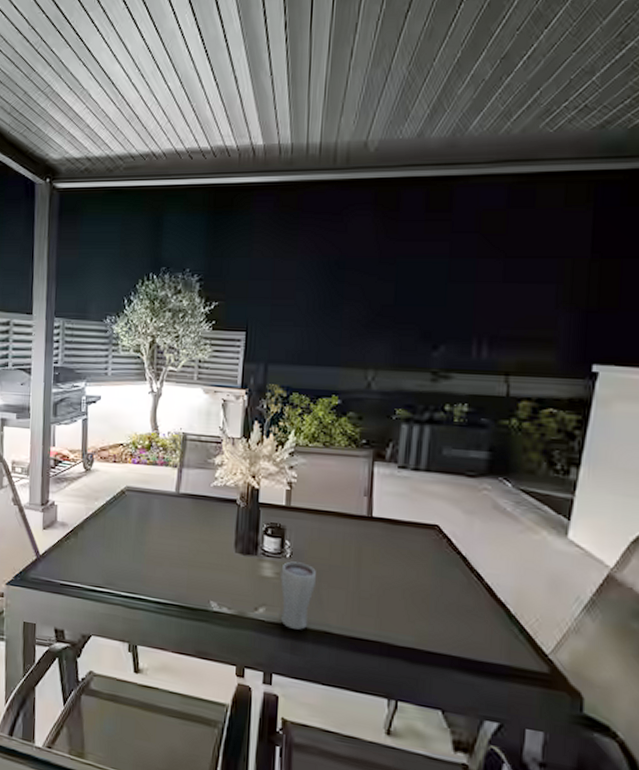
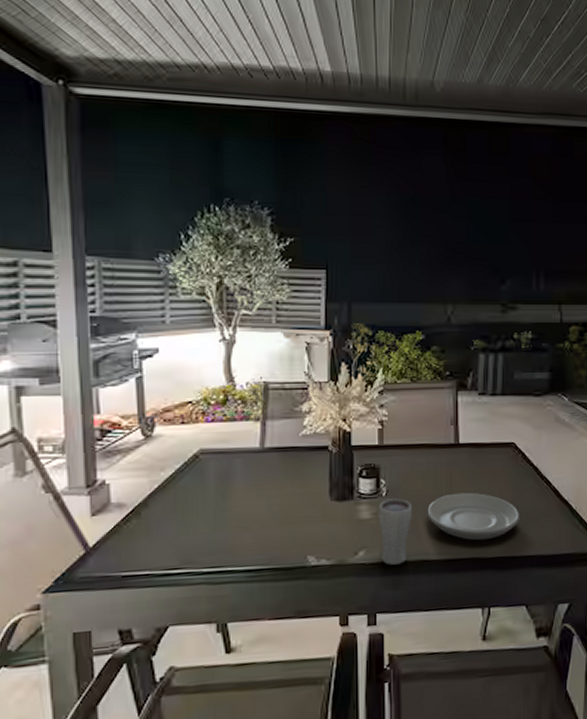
plate: none [332,568,441,627] -> present [427,492,521,541]

